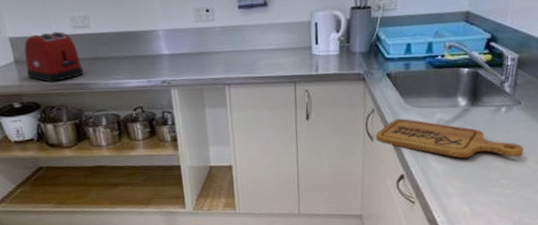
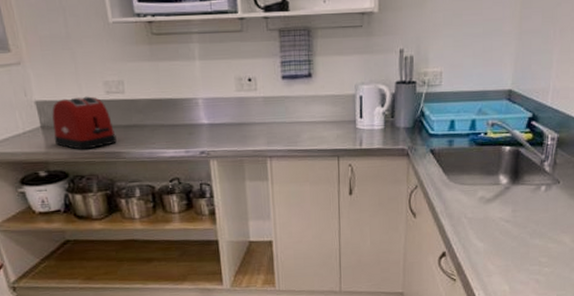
cutting board: present [375,118,524,159] -> none [418,195,562,236]

